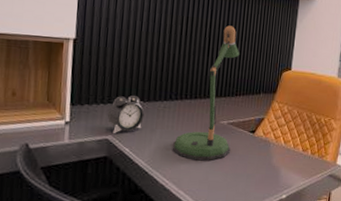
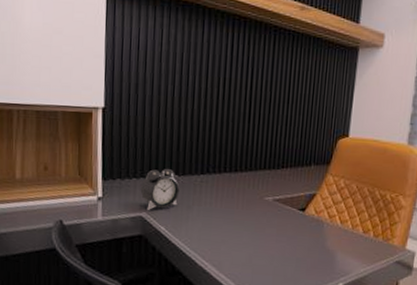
desk lamp: present [173,25,240,161] -> none [212,86,287,242]

